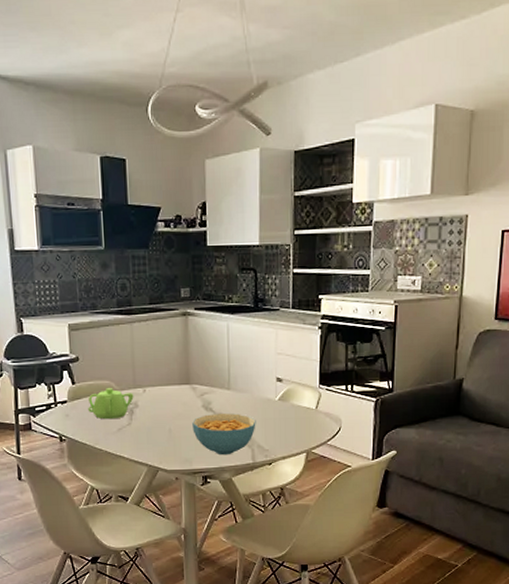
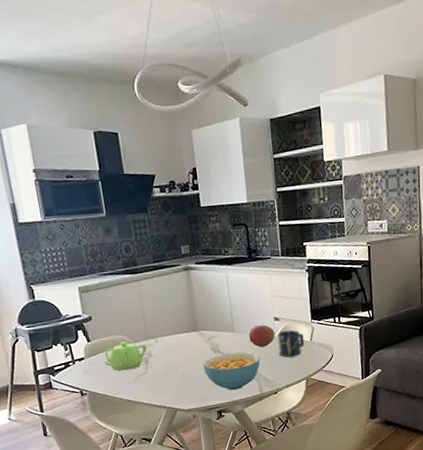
fruit: none [246,385,276,410] -> present [249,325,275,348]
cup: none [278,393,309,425] -> present [277,330,305,357]

